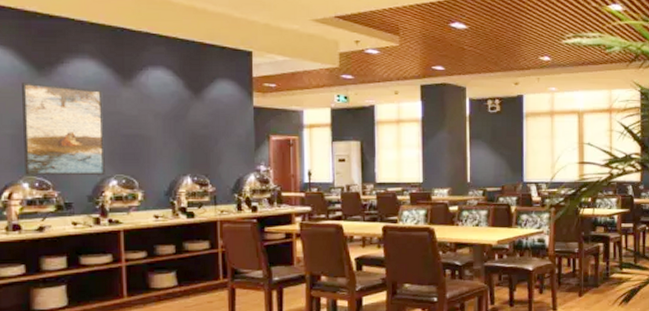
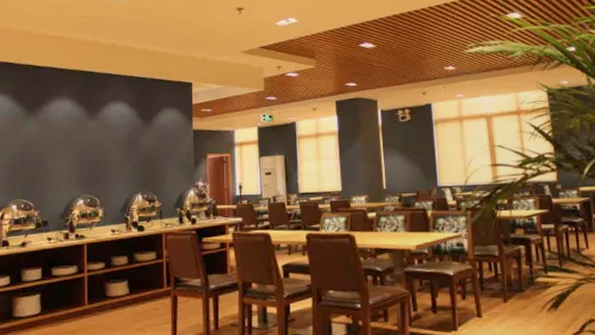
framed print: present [22,82,105,175] -> none [14,121,75,198]

